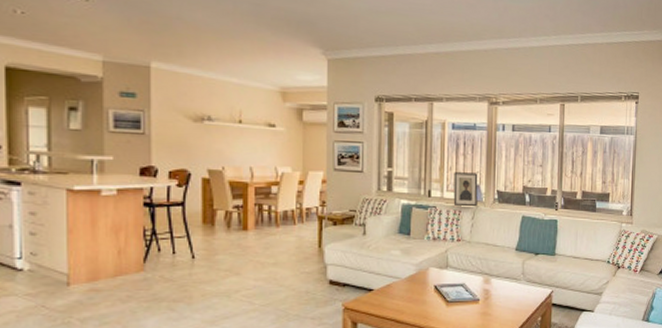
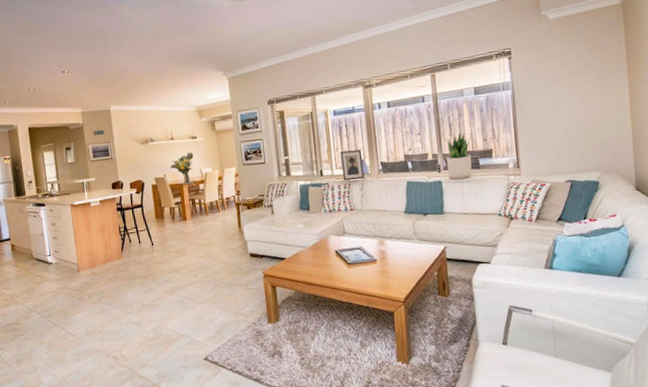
bouquet: none [233,142,268,184] -> present [170,152,194,185]
planter: none [564,172,590,221] -> present [446,133,472,180]

